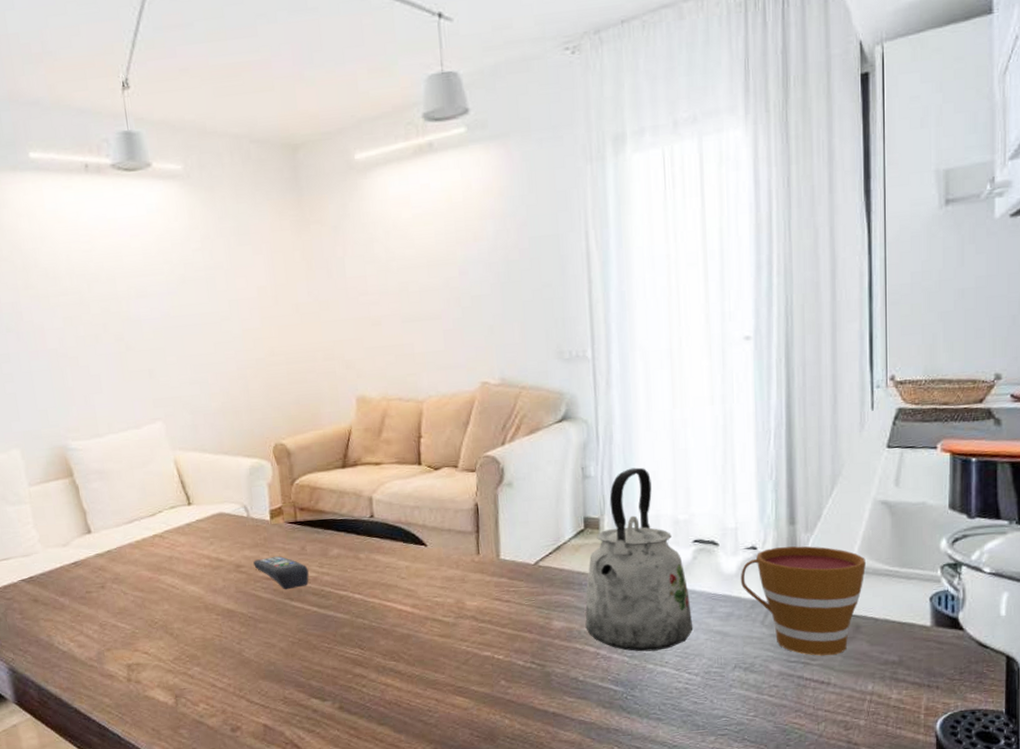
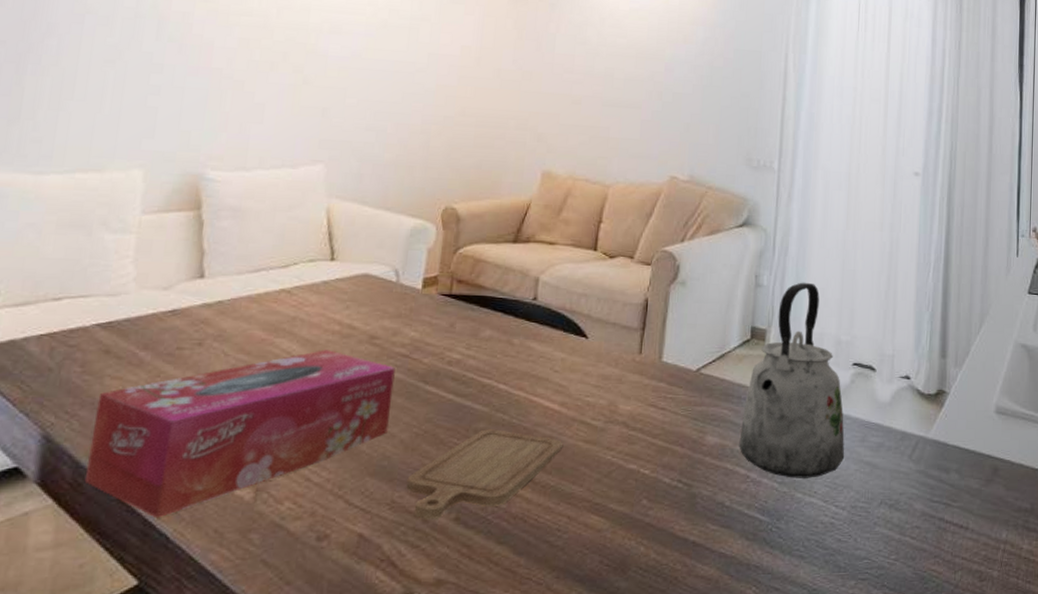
tissue box: none [39,580,268,723] -> present [84,349,395,519]
remote control: present [253,556,309,590] -> none [391,330,453,371]
chopping board: none [293,632,421,710] -> present [406,429,564,519]
cup: present [741,546,866,656] -> none [893,380,1006,497]

